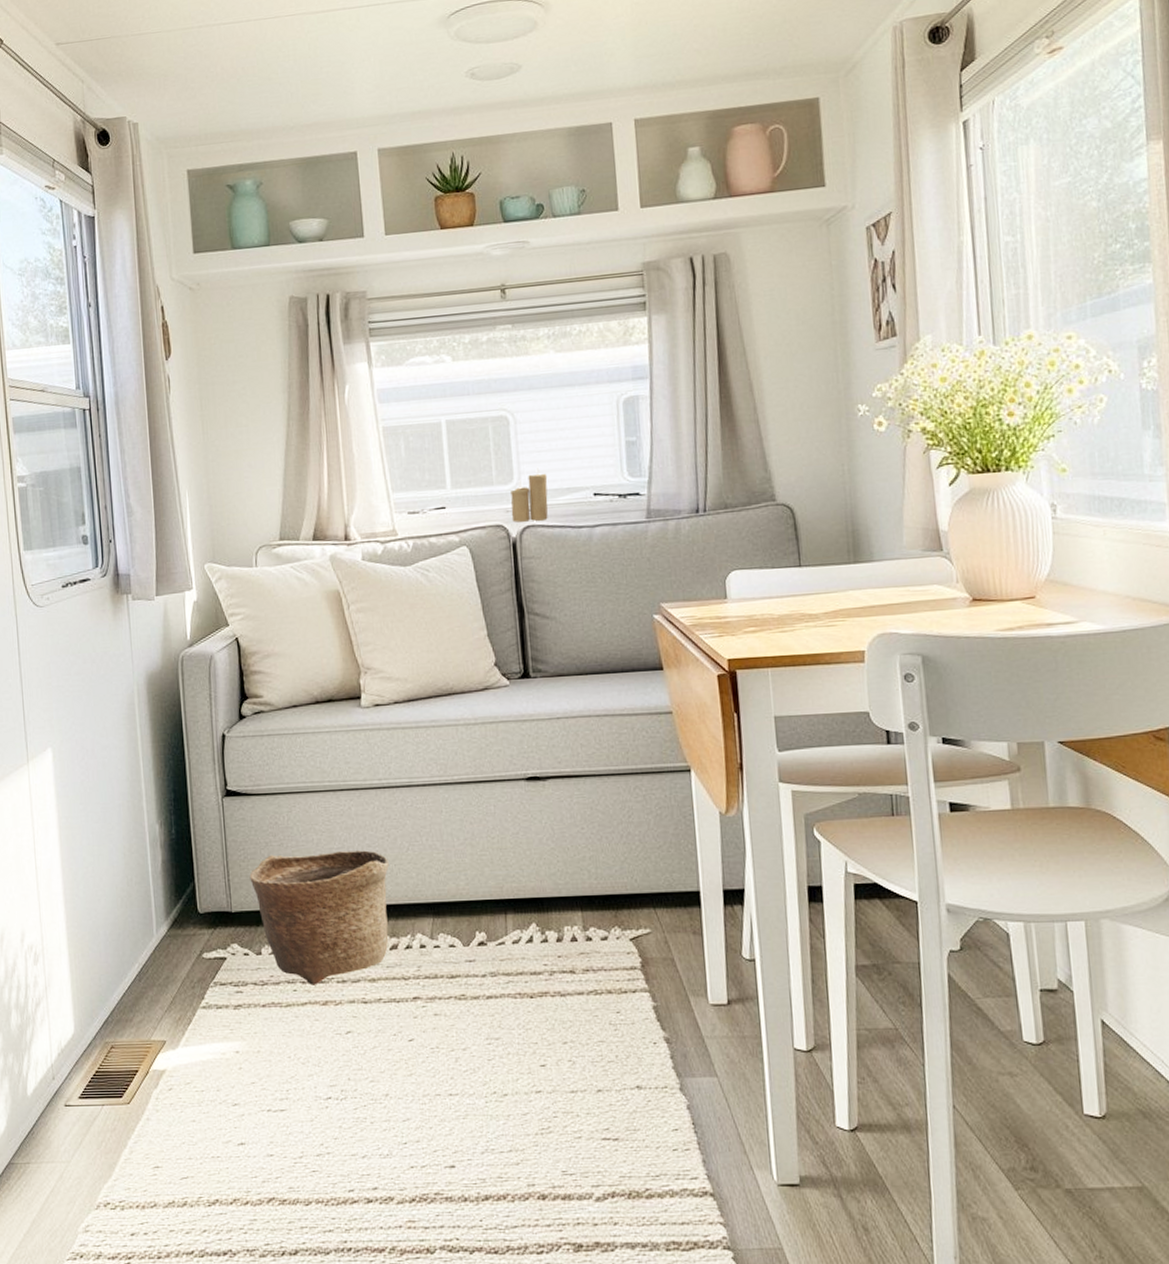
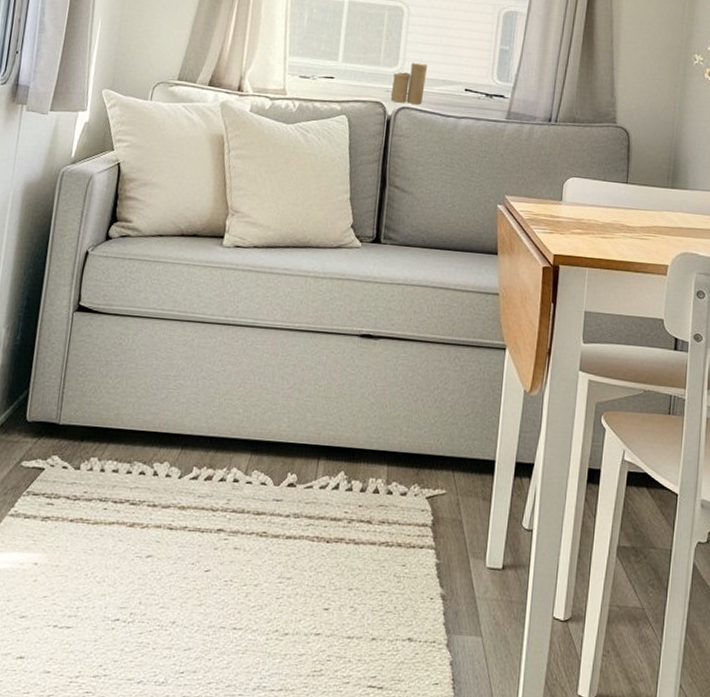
basket: present [249,850,389,985] -> none [83,373,220,506]

